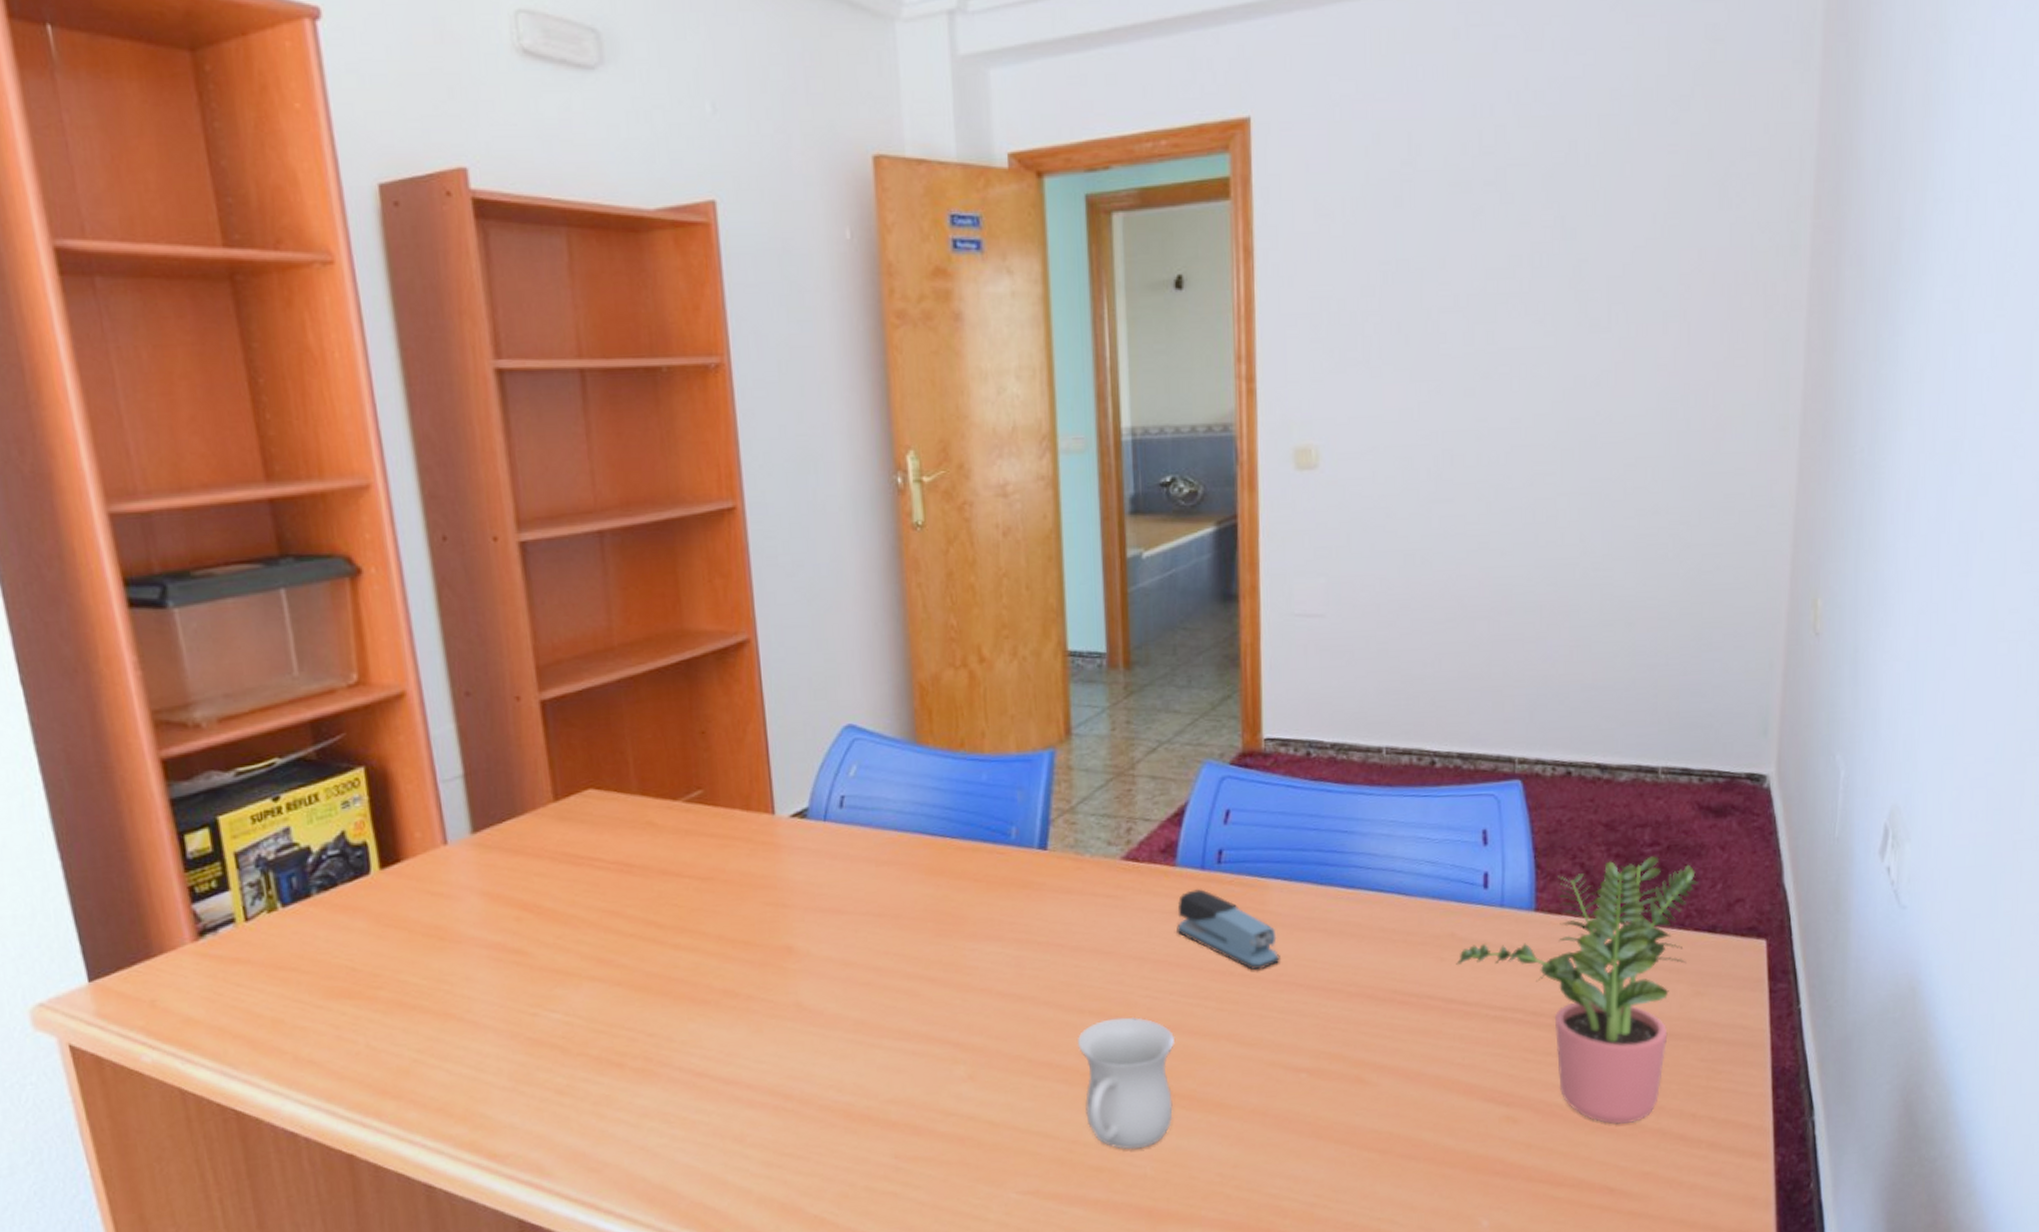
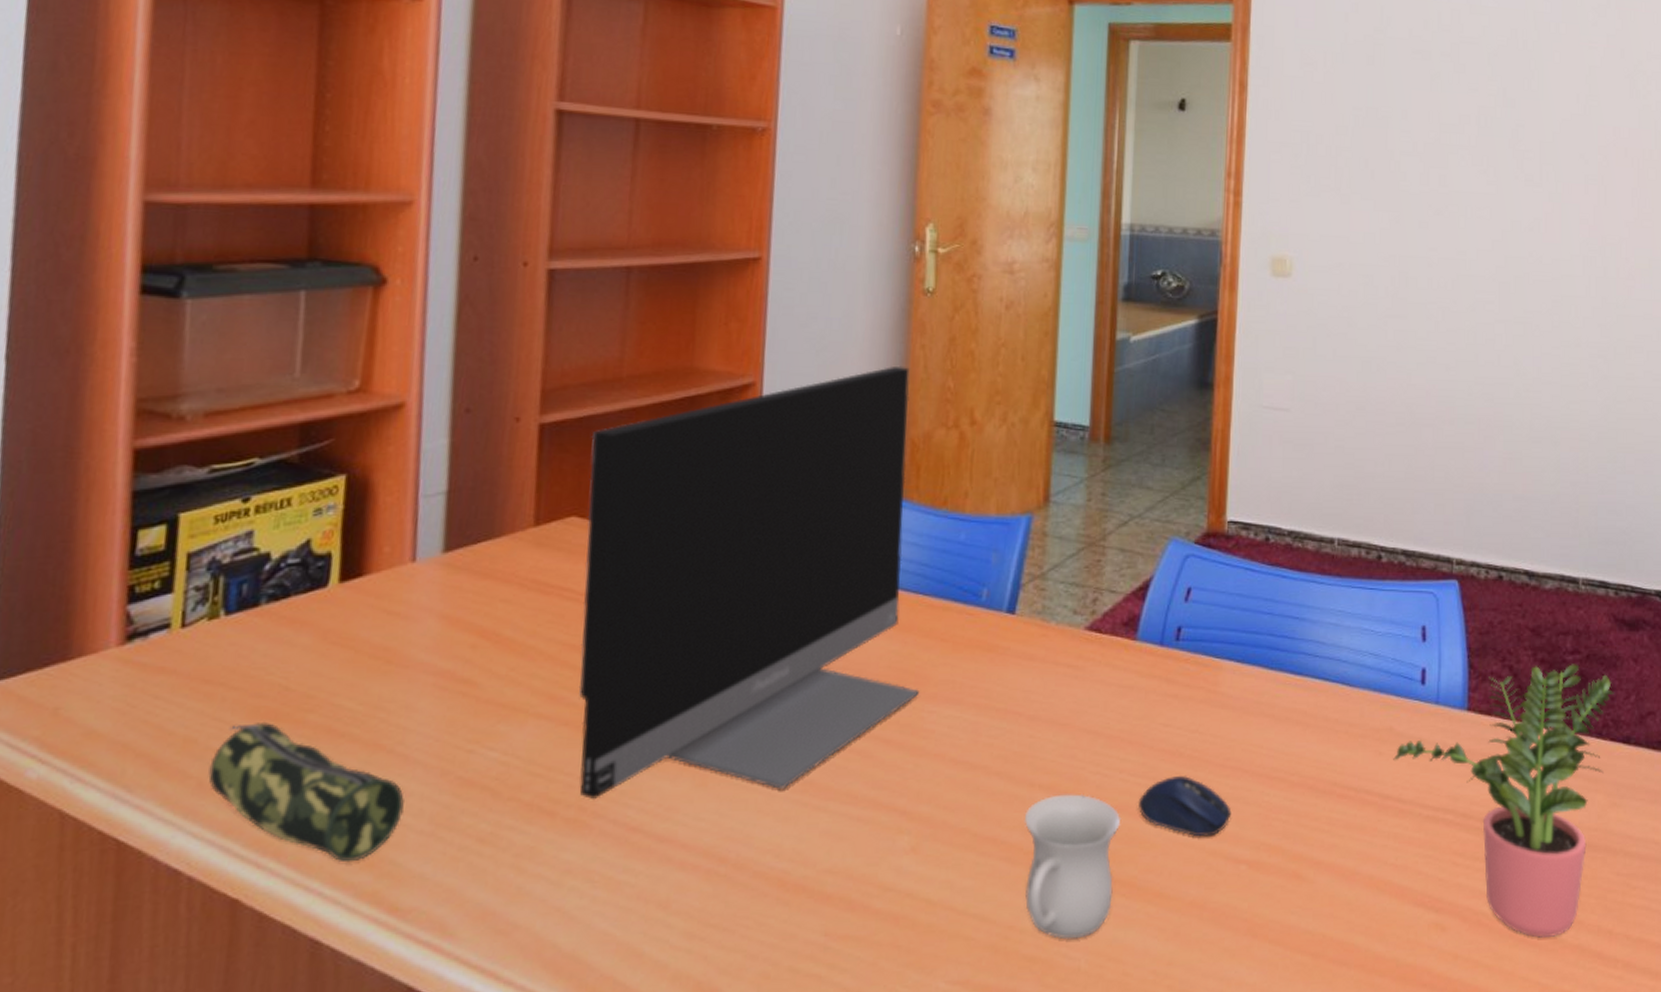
pencil case: none [300,1000,483,1118] -> present [208,721,404,863]
monitor: none [593,607,959,1050] -> present [578,365,920,799]
stapler: present [1177,888,1280,971] -> none [1132,664,1228,753]
computer mouse: none [1192,993,1288,1050] -> present [1139,776,1232,837]

